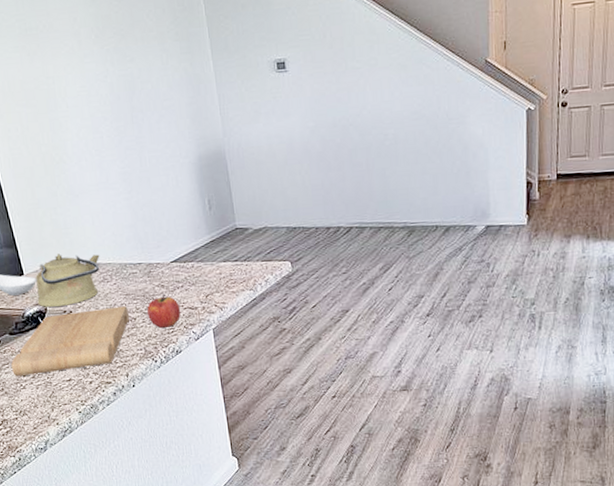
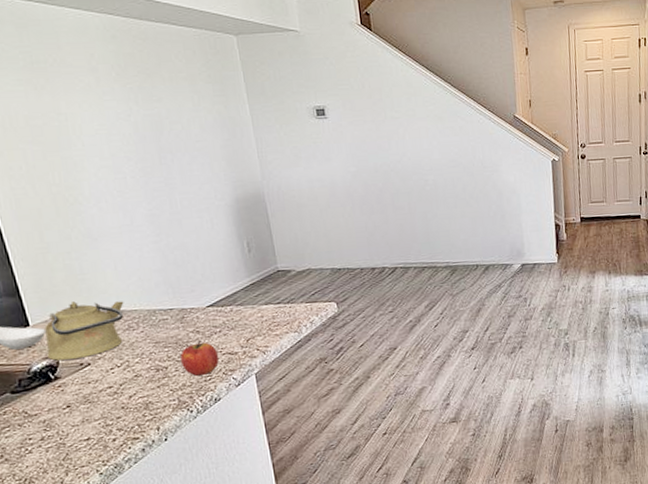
cutting board: present [11,306,129,377] -> none [13,355,160,441]

